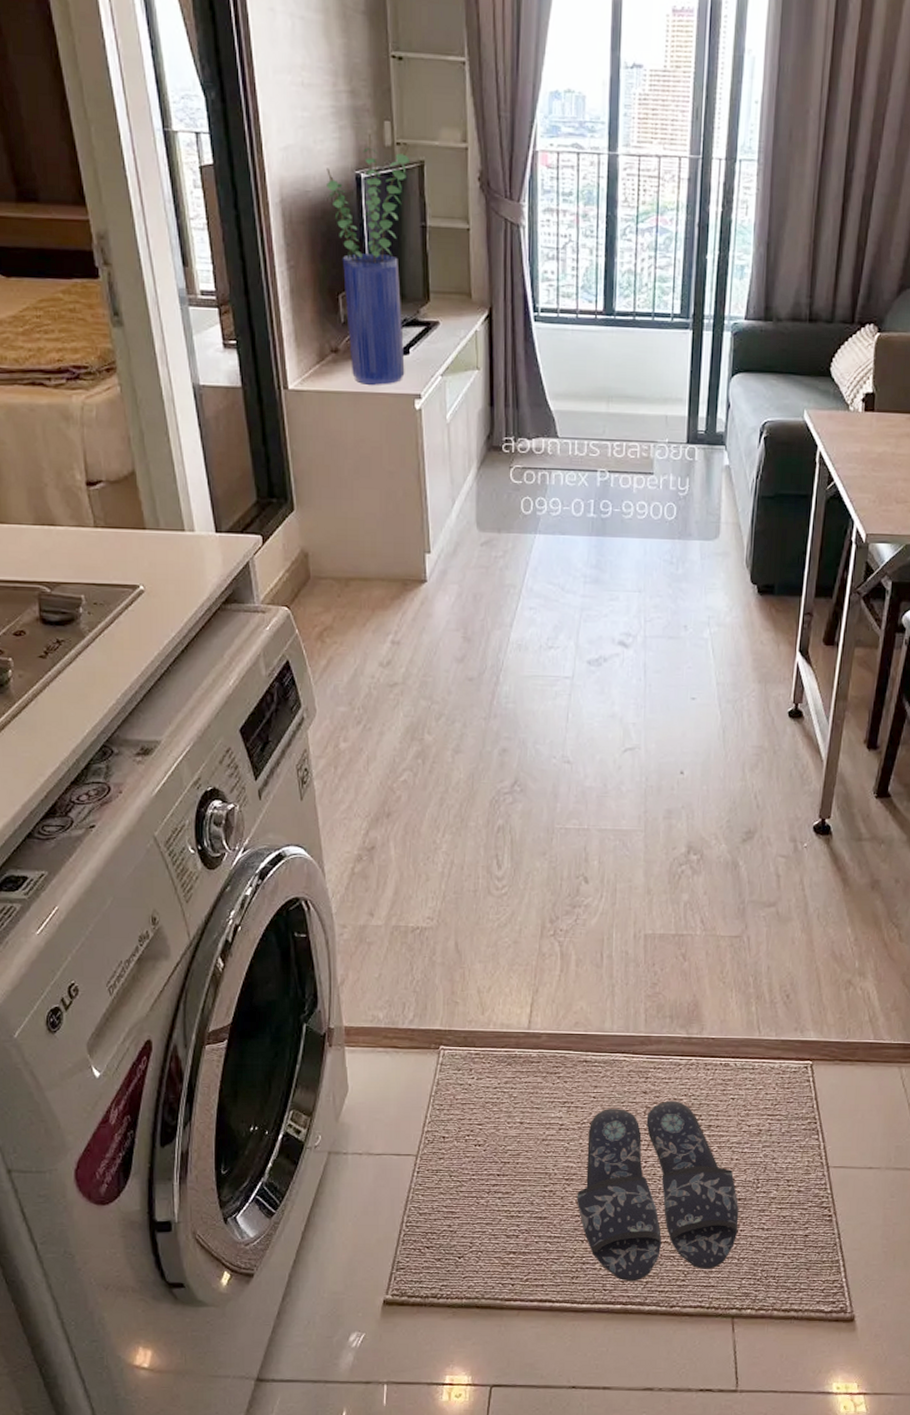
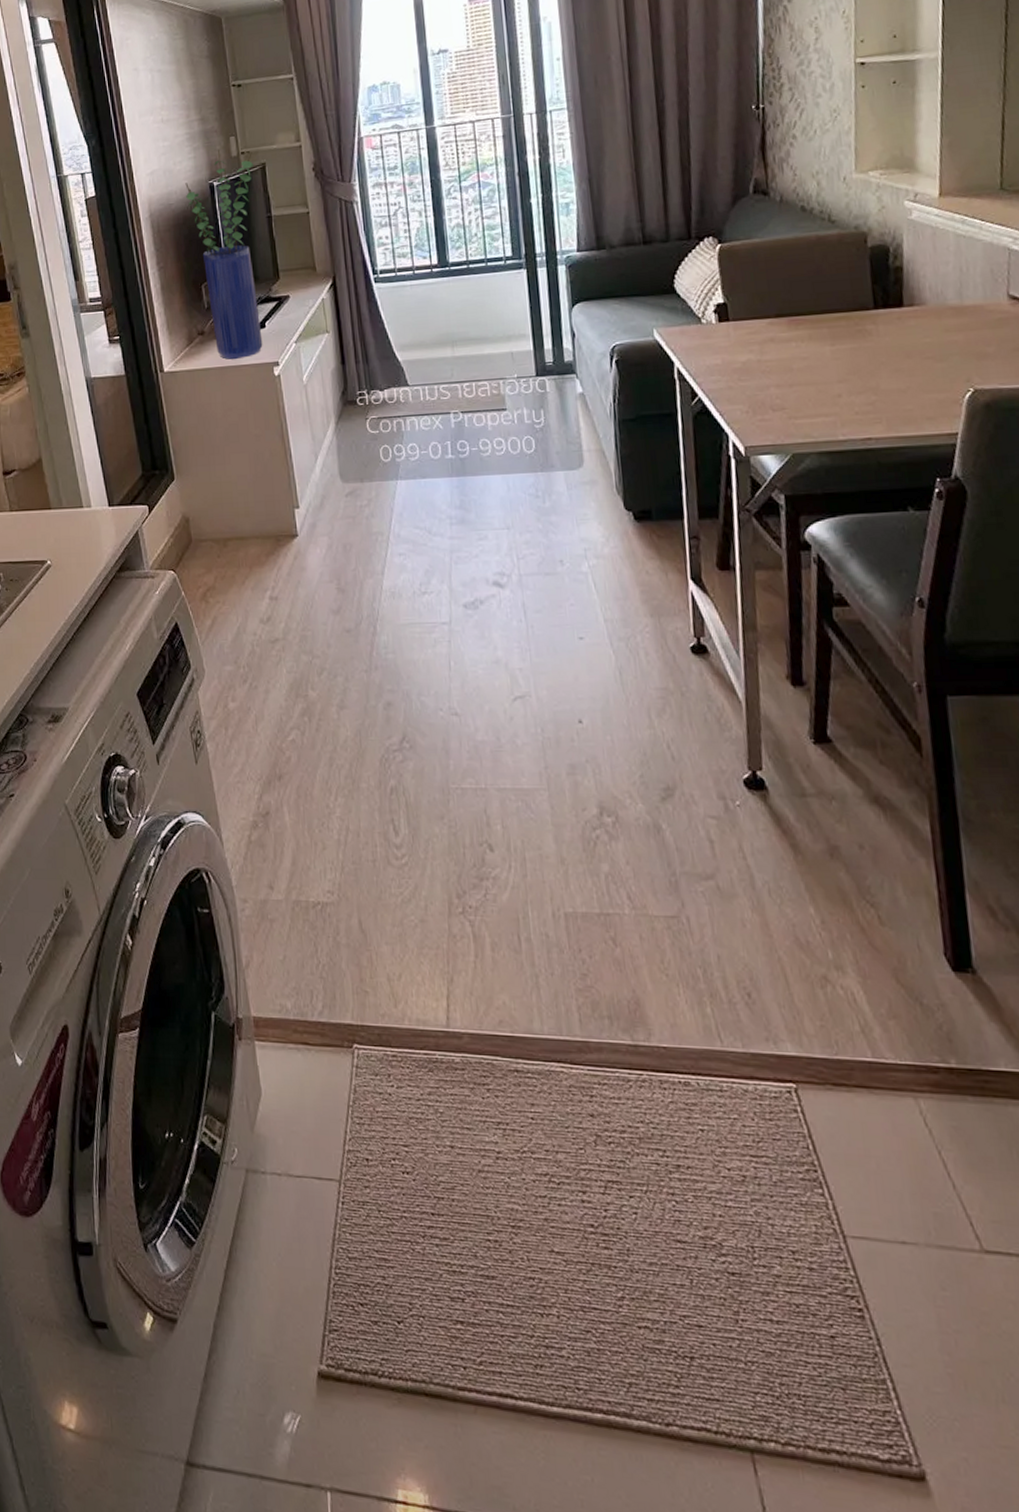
slippers: present [576,1101,739,1282] -> none [527,1128,739,1381]

